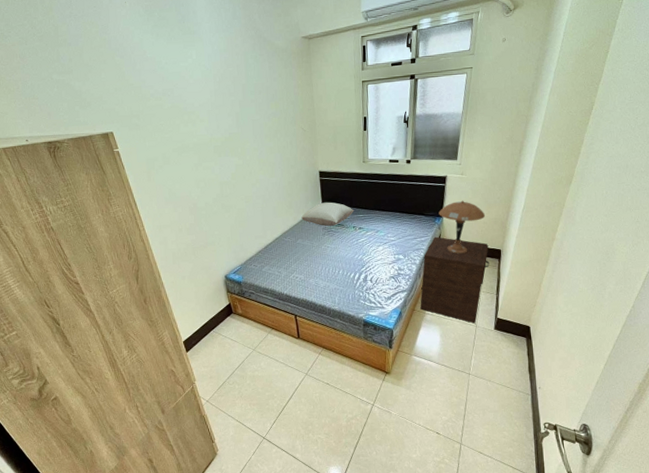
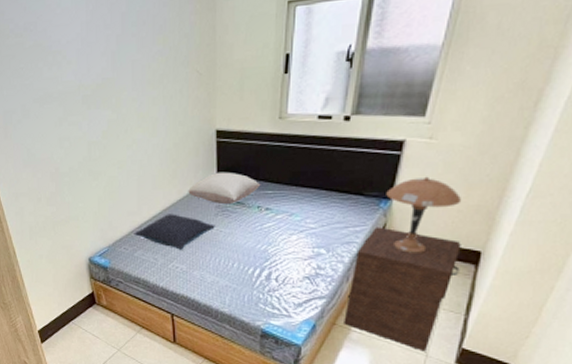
pillow: none [261,235,324,264] -> present [134,214,215,250]

